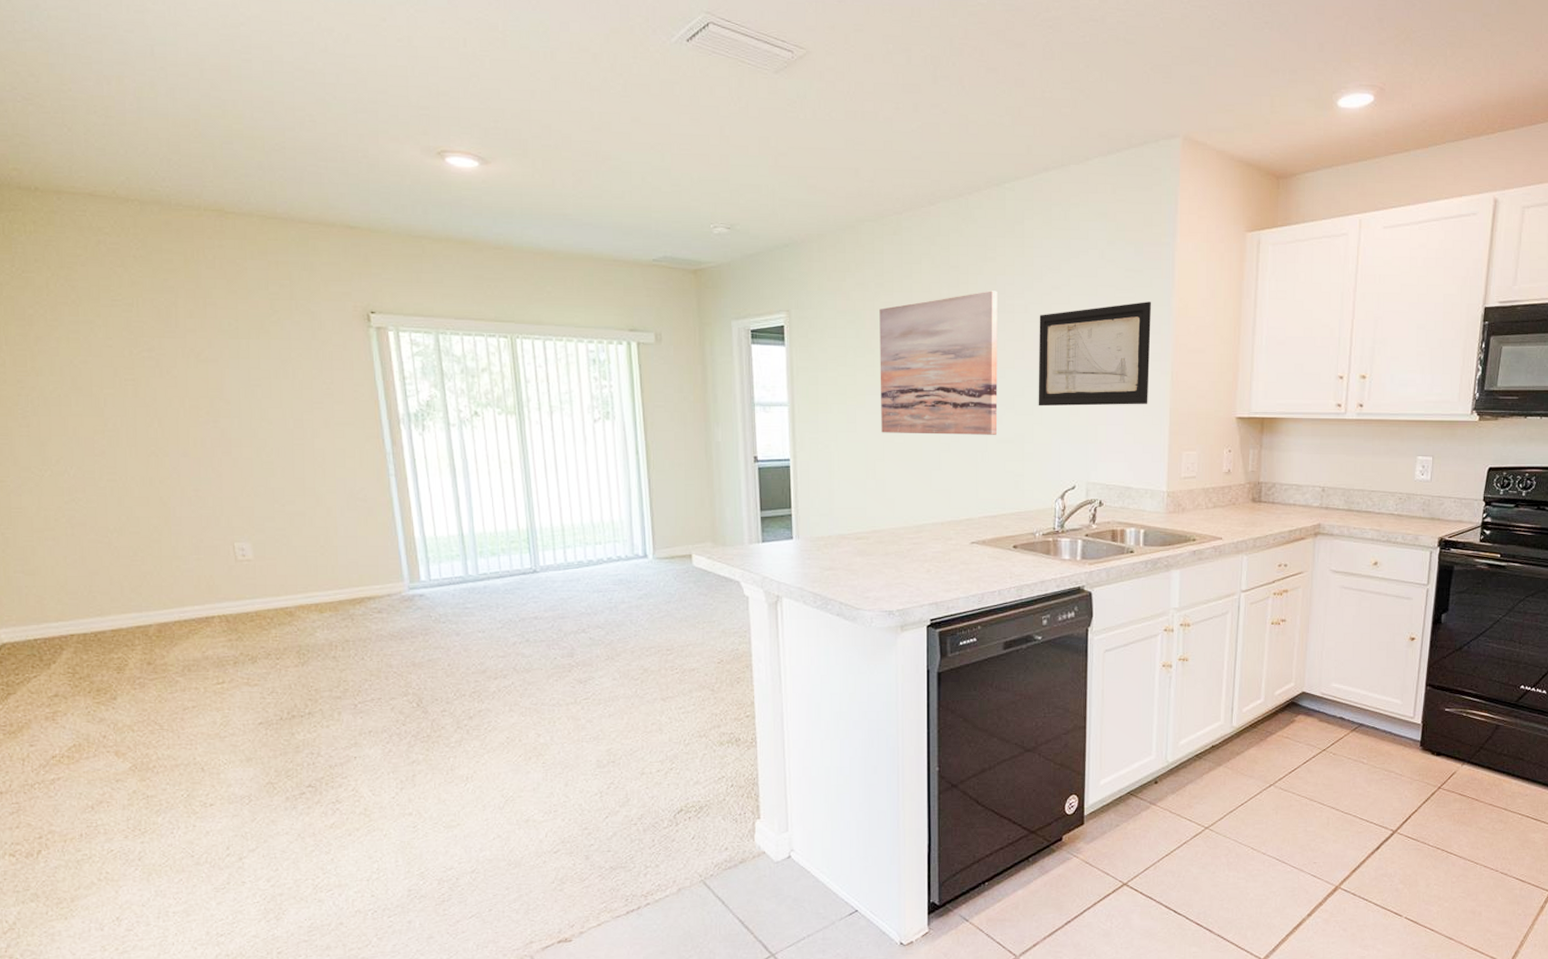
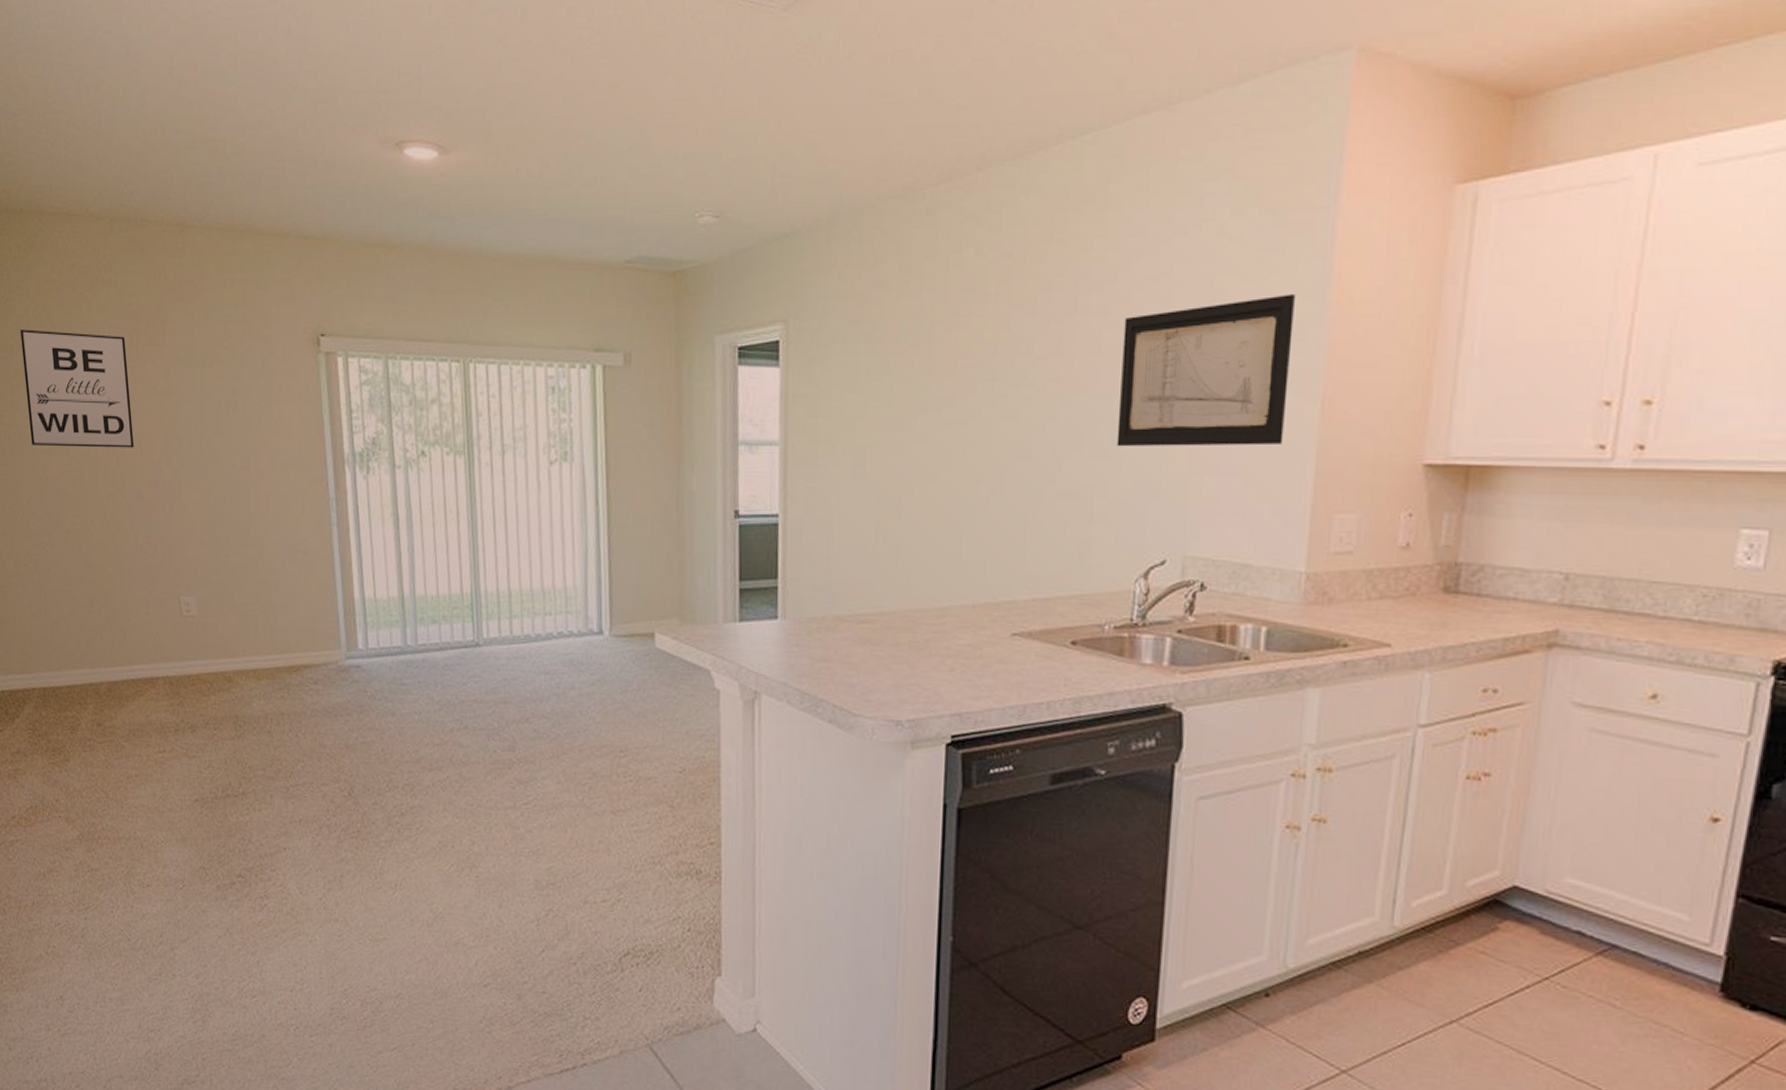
wall art: none [40,300,177,410] -> present [20,329,134,448]
wall art: present [879,291,998,435] -> none [897,286,1066,487]

